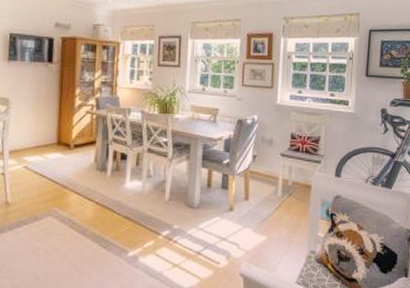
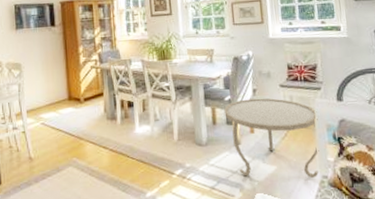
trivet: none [221,164,314,252] -> present [224,98,319,178]

